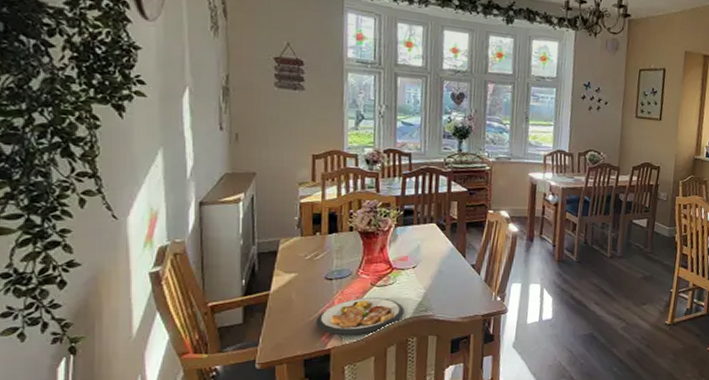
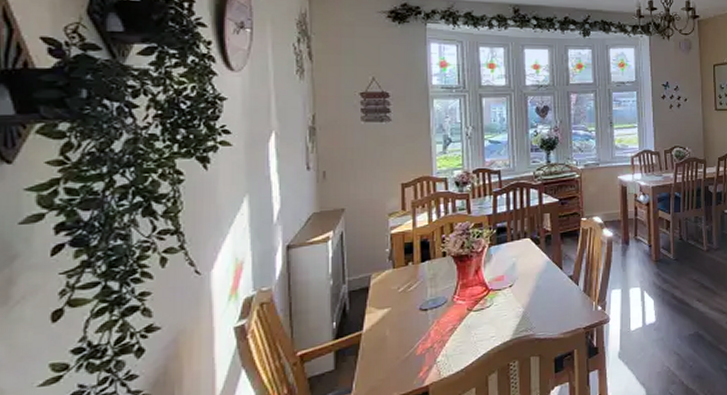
plate: present [315,297,404,336] -> none [411,322,504,370]

